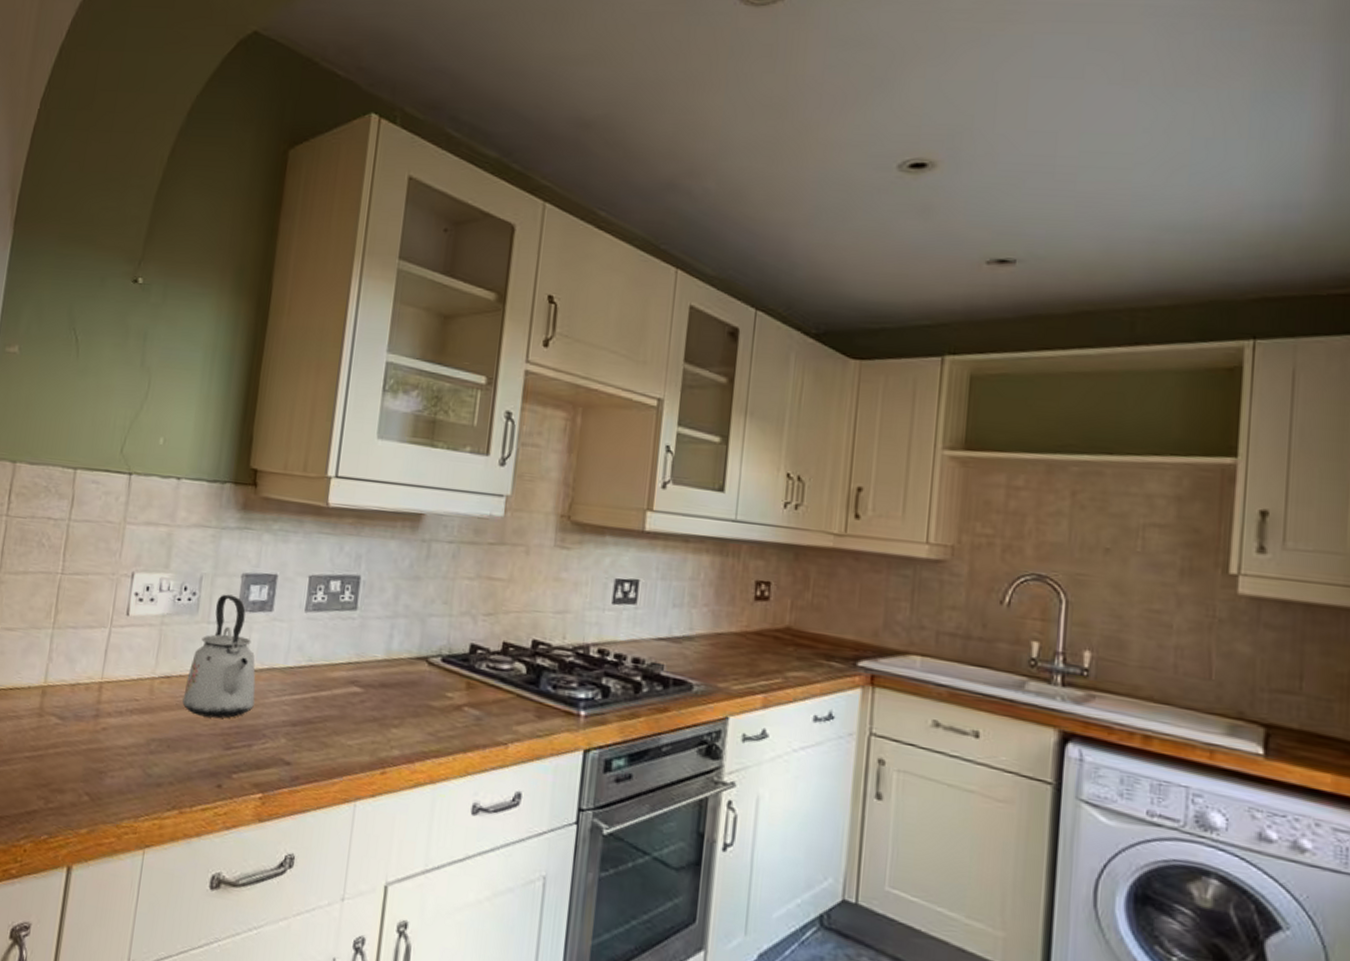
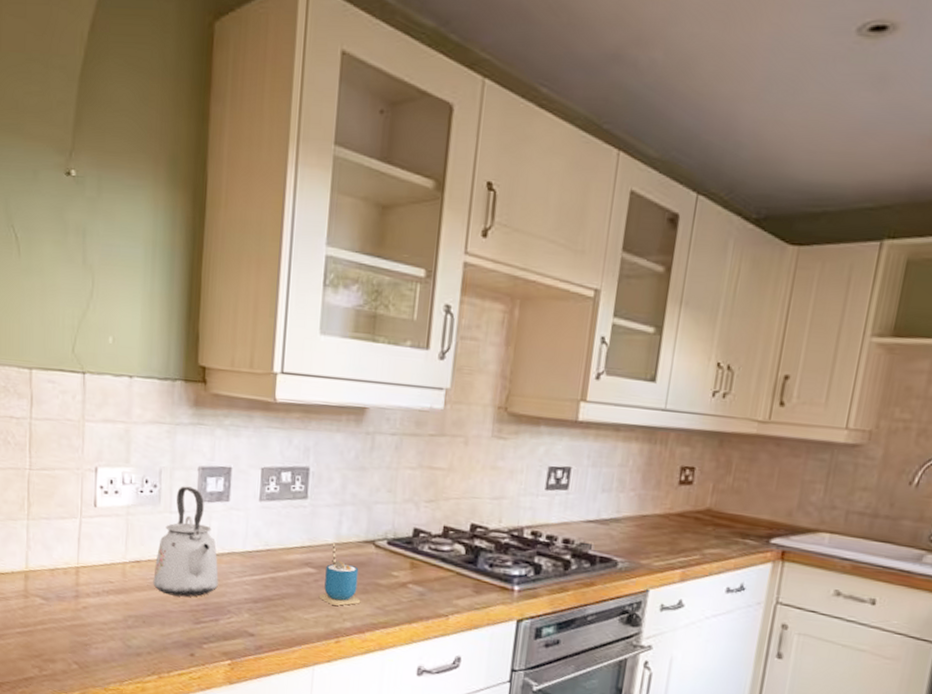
cup: none [364,660,411,731] -> present [318,543,361,606]

